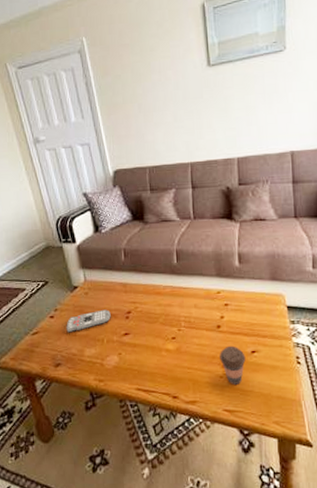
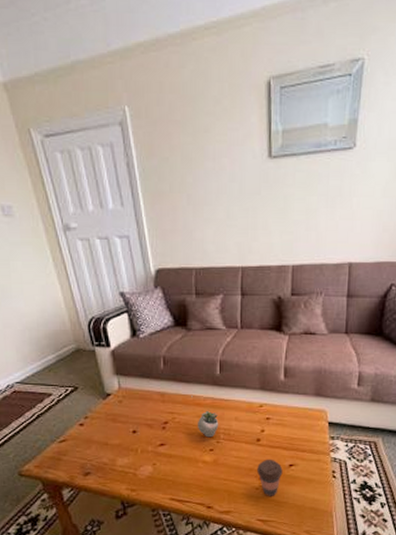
remote control: present [66,309,111,333] -> none [97,419,146,442]
succulent plant: none [151,285,179,326] -> present [191,396,219,438]

